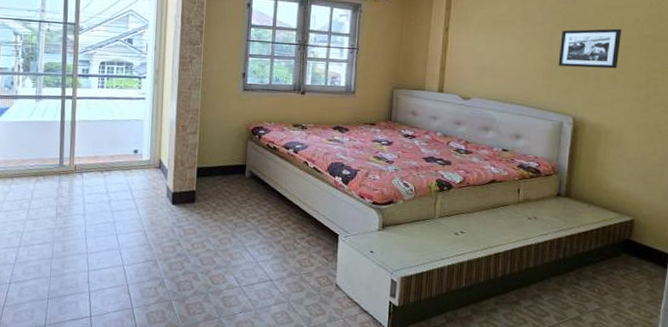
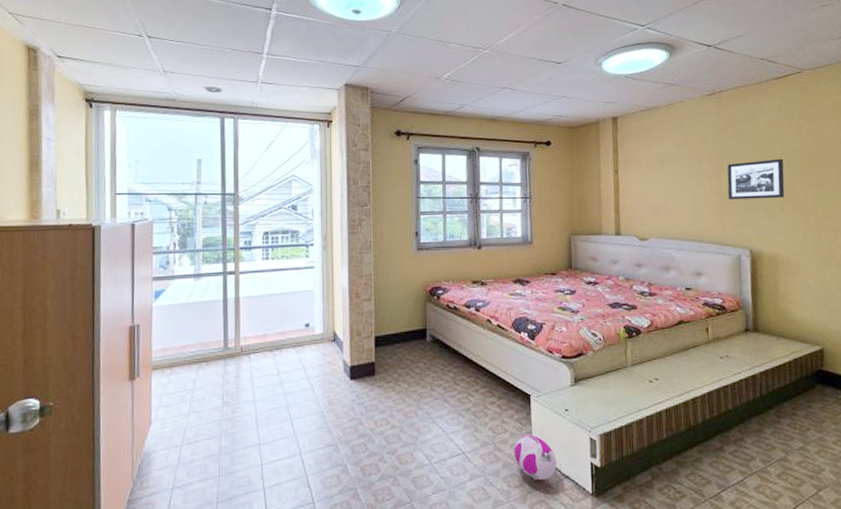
ball: none [318,268,357,312] -> present [514,433,556,481]

